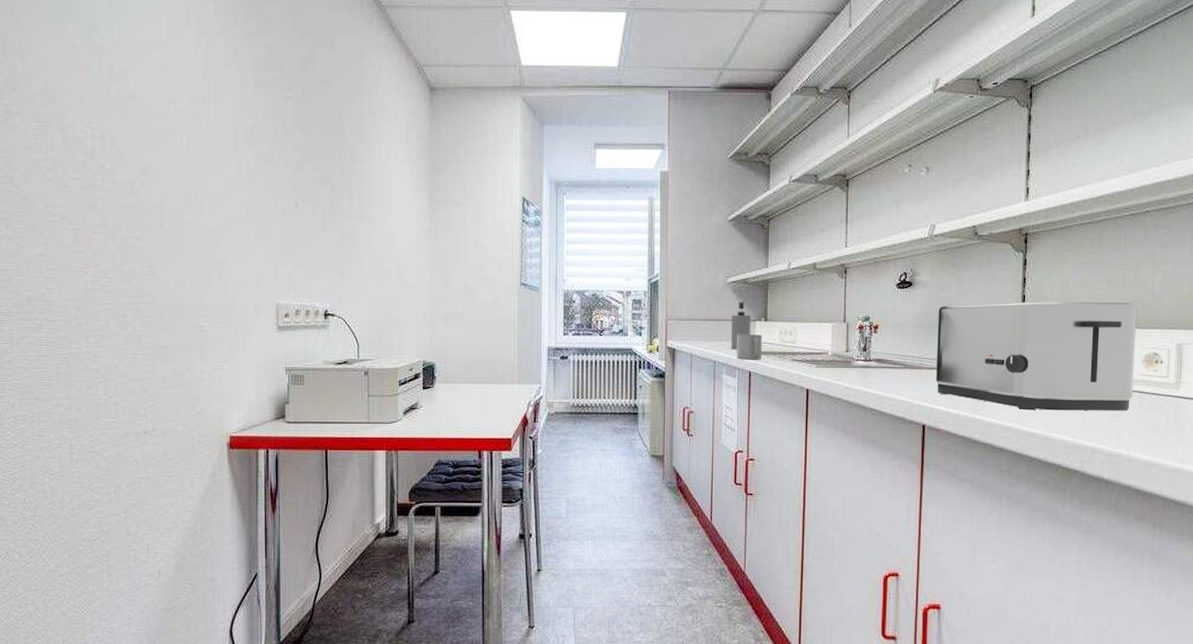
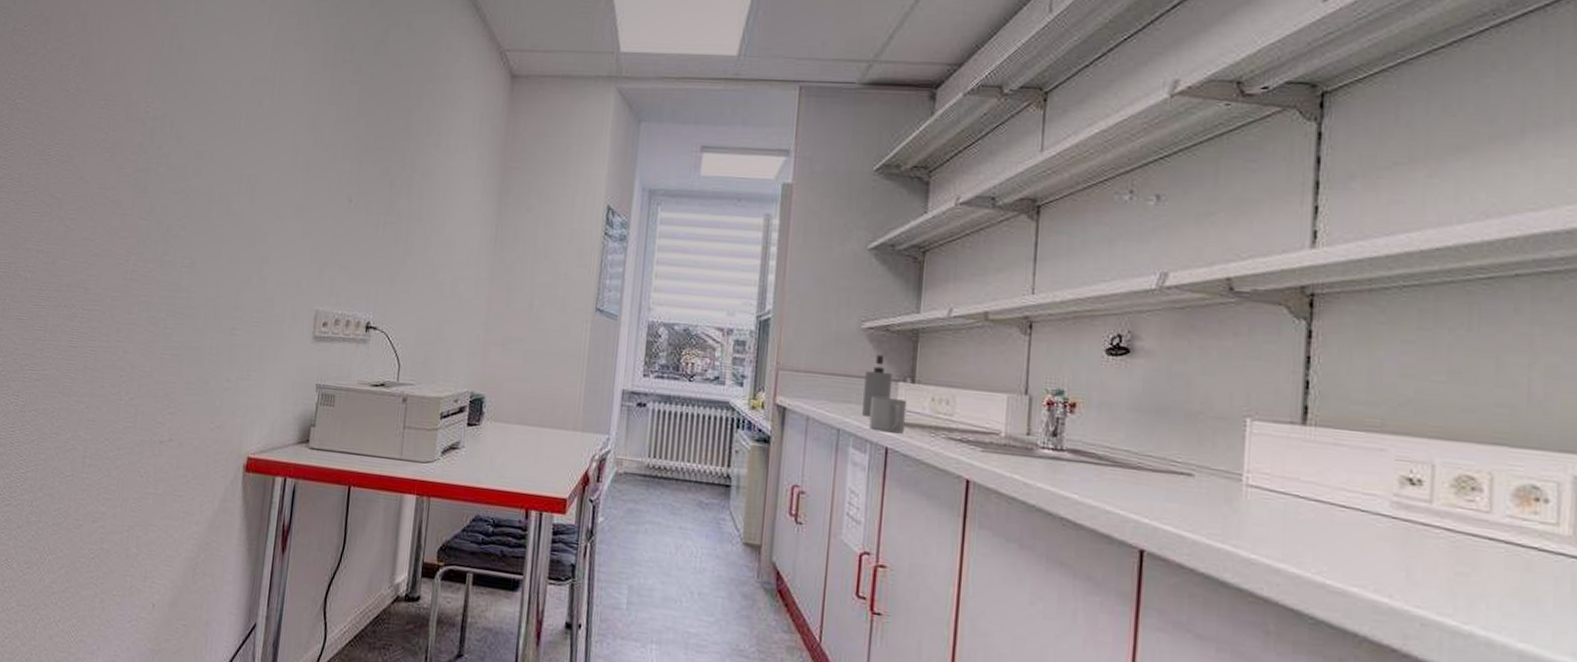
toaster: present [935,302,1137,411] -> none [1161,384,1502,569]

